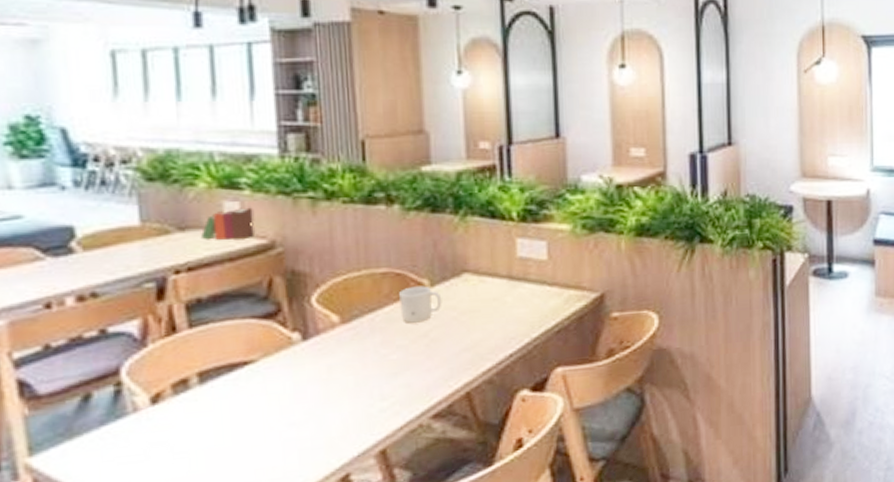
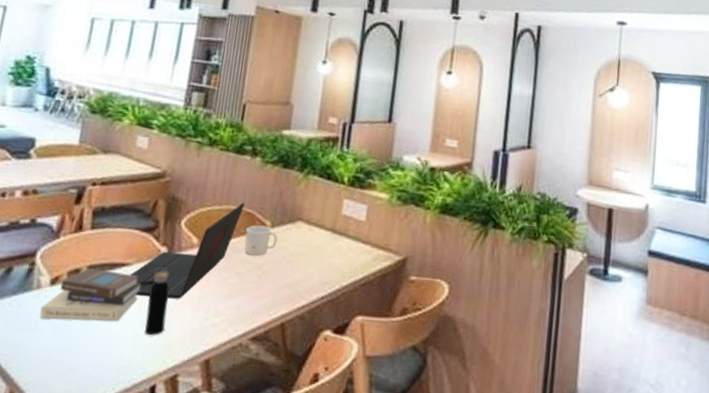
books: none [146,372,277,446] -> present [39,268,142,321]
books: present [201,207,254,241] -> none [117,142,155,168]
laptop: none [259,263,391,396] -> present [131,202,245,299]
water bottle: none [288,358,320,437] -> present [145,268,170,335]

